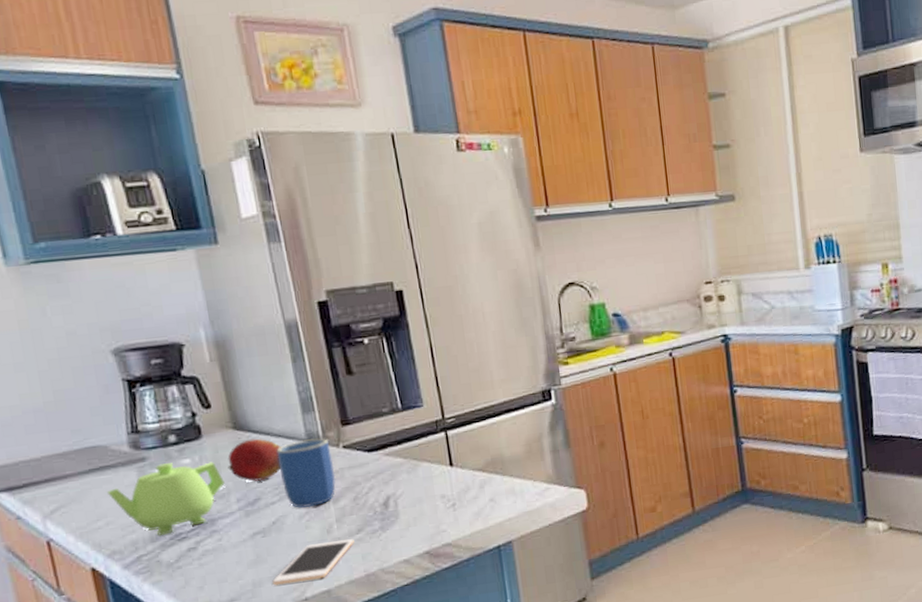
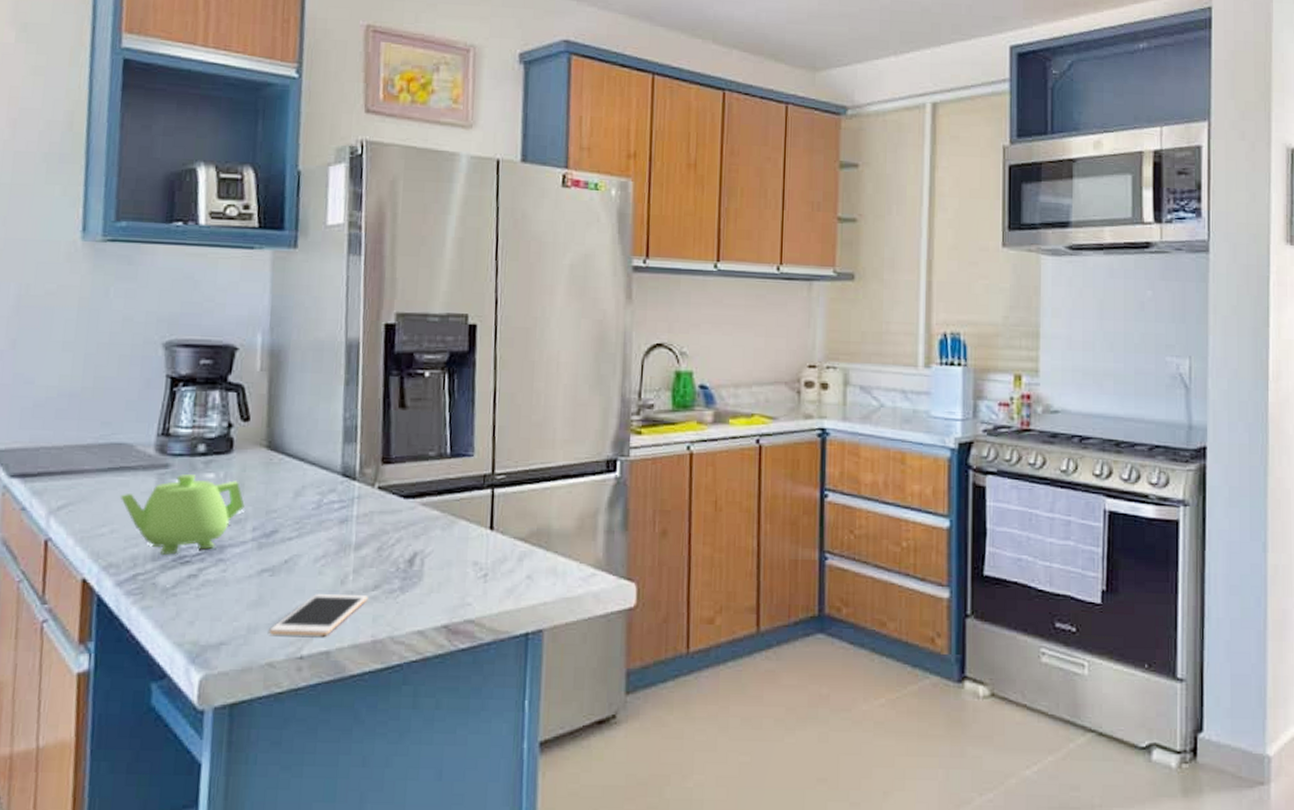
fruit: present [227,438,281,482] -> none [251,462,313,511]
mug: present [276,438,336,508] -> none [305,473,365,551]

